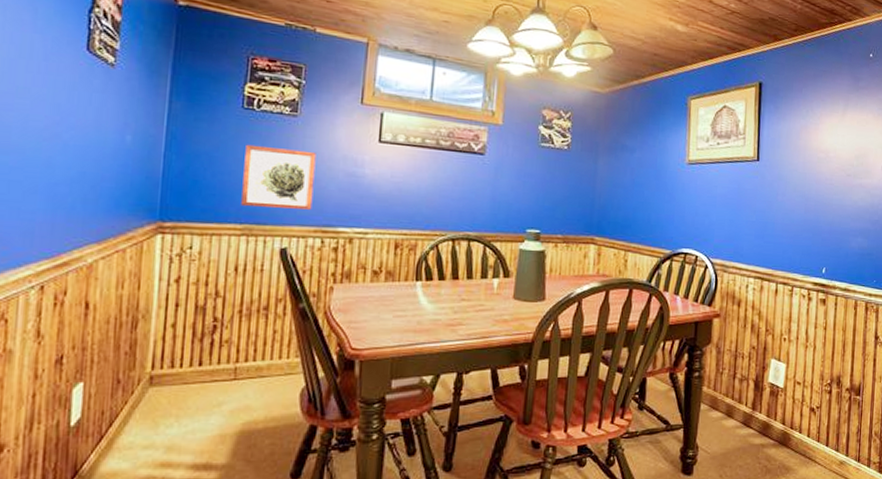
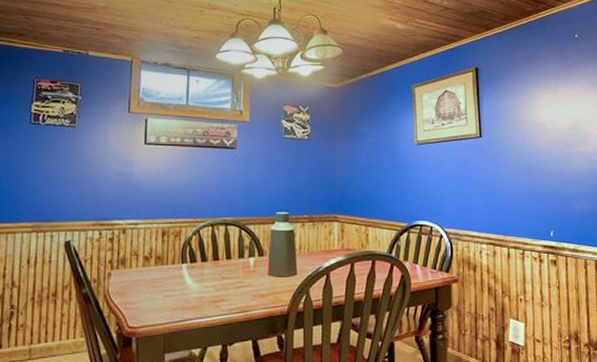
wall art: present [241,144,316,210] -> none [31,153,92,207]

